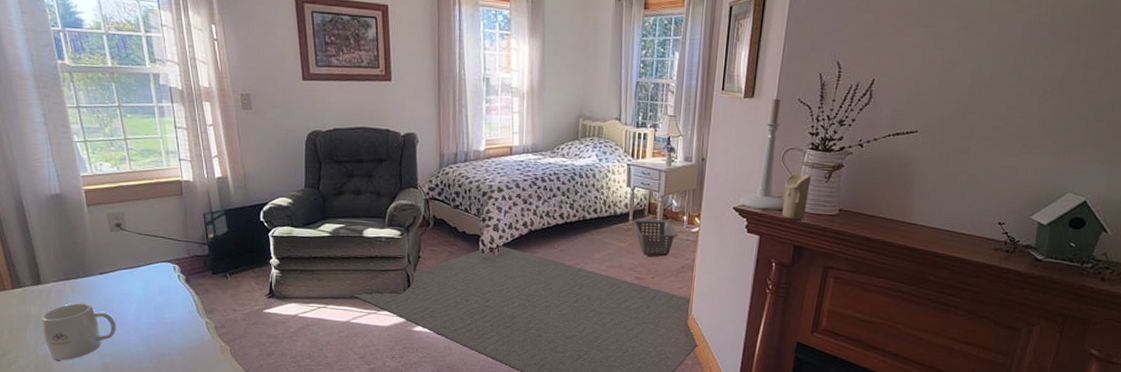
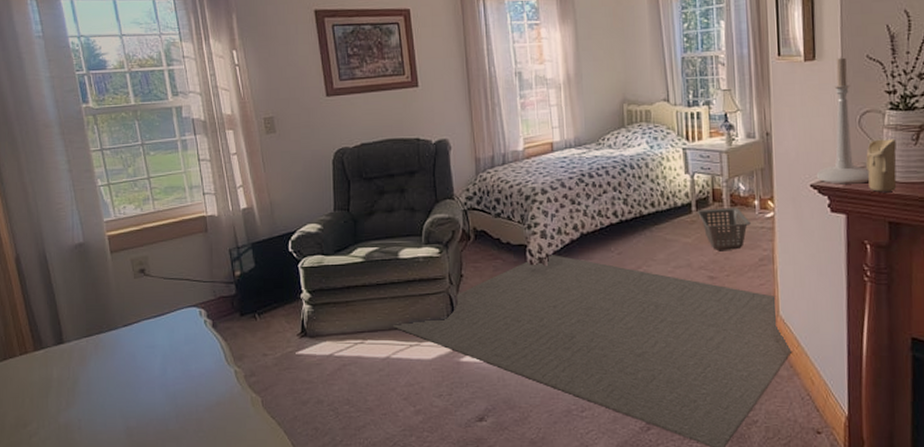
mug: present [42,303,116,361] -> none [64,361,141,428]

